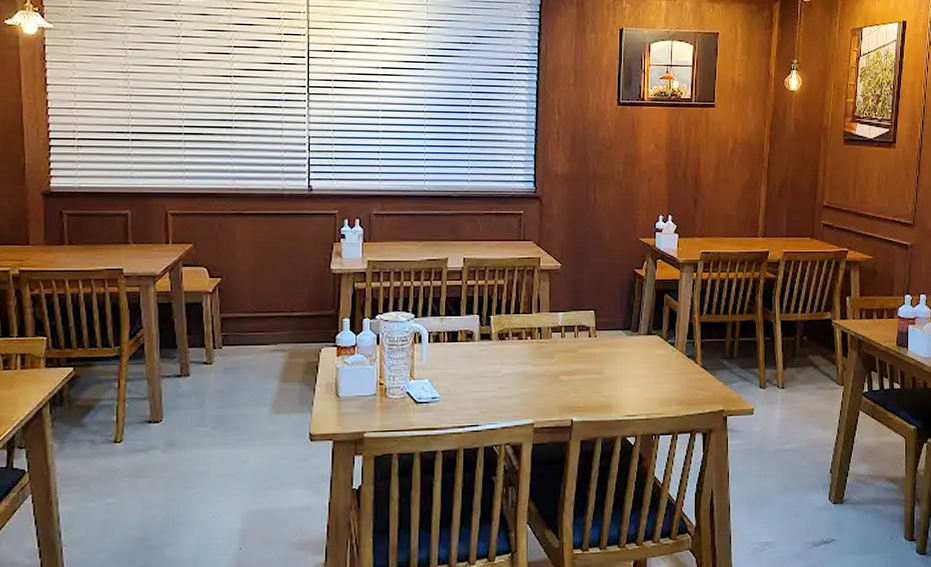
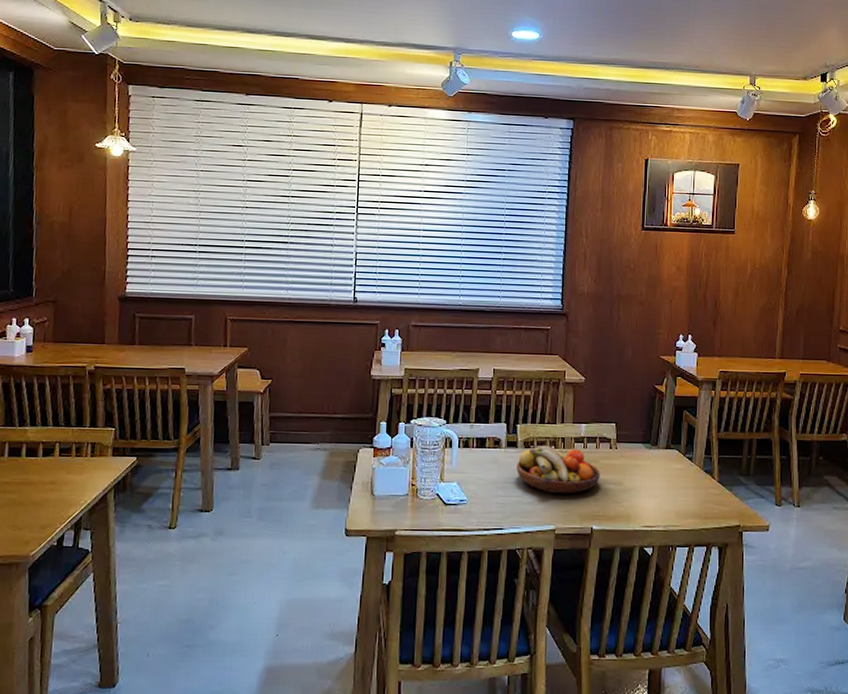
fruit bowl: none [491,336,579,387] -> present [516,445,600,495]

